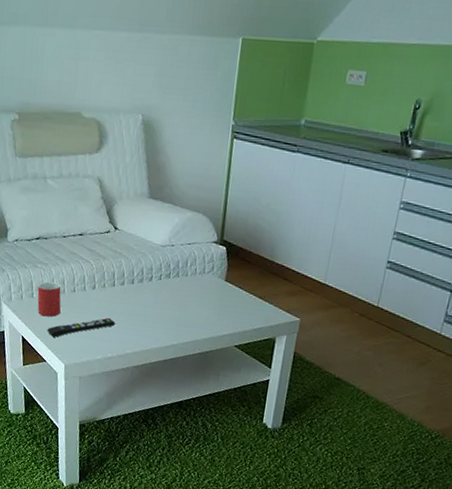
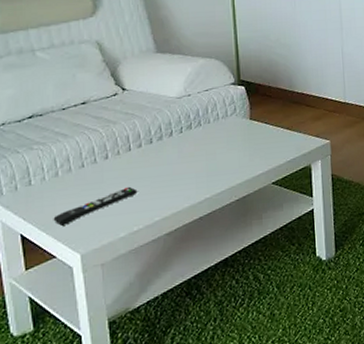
mug: present [37,281,61,317] -> none [36,161,68,204]

